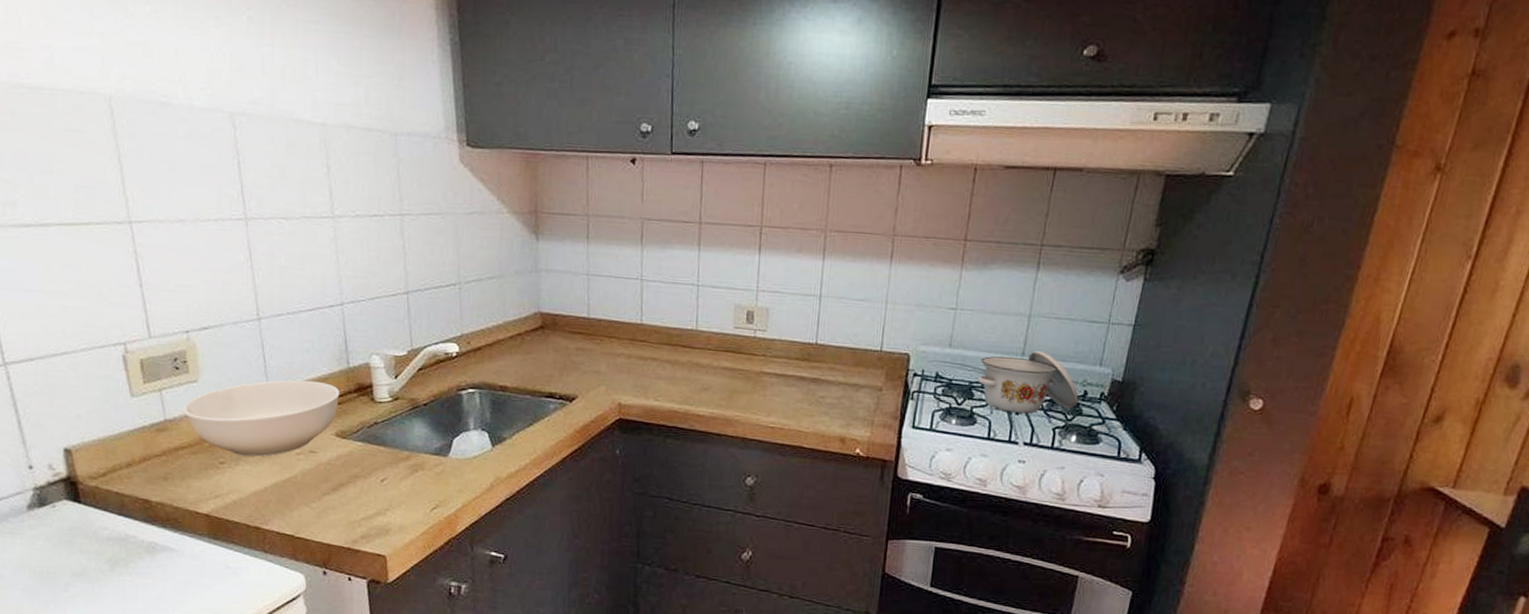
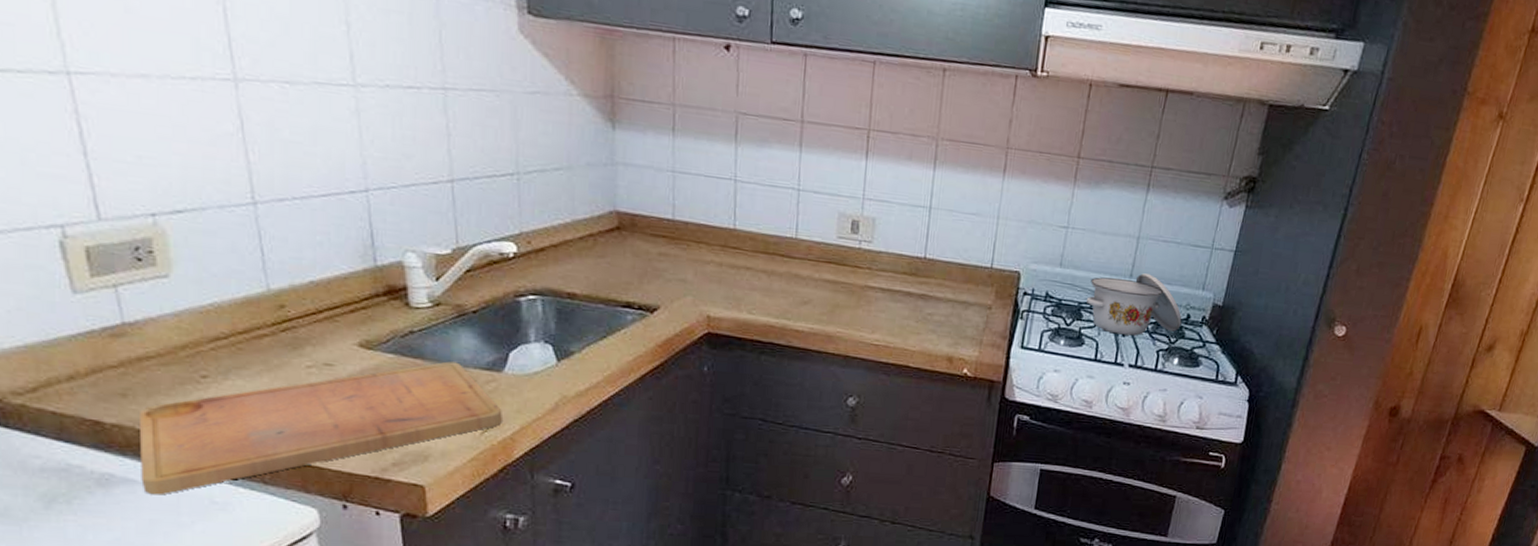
cutting board: none [176,448,448,561] -> present [140,361,502,495]
bowl: present [182,380,340,457] -> none [147,278,365,370]

